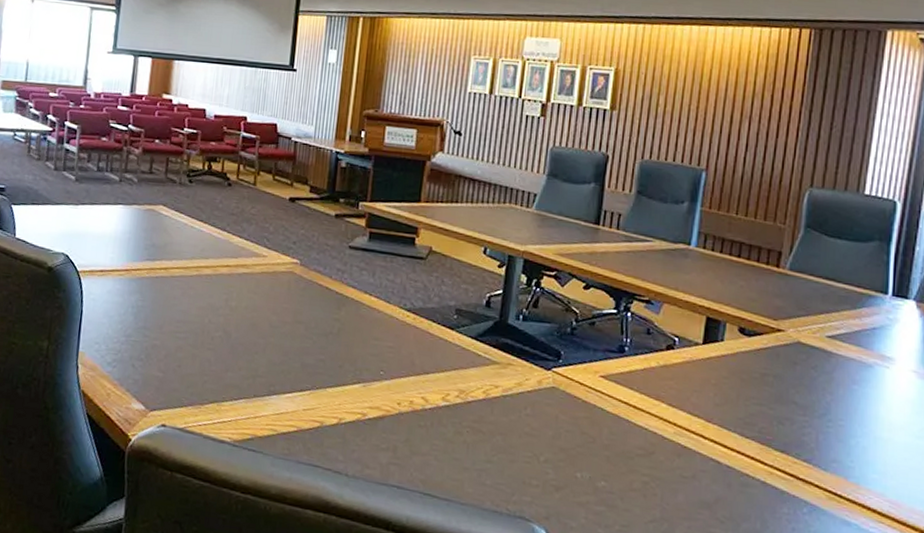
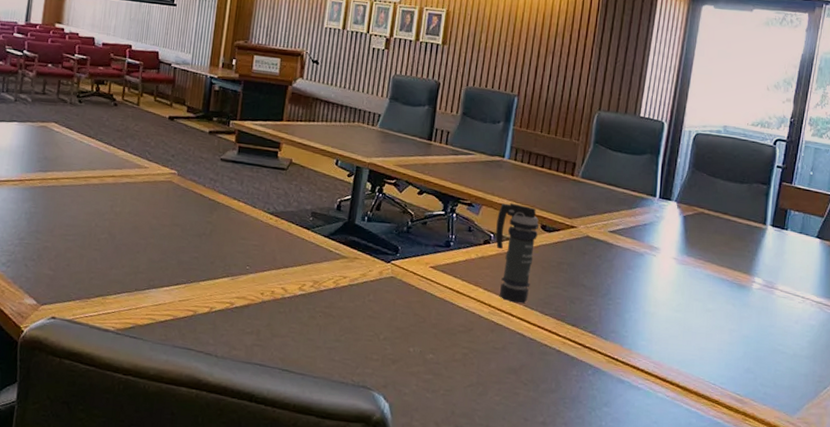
smoke grenade: none [681,300,737,423] -> present [495,203,540,304]

